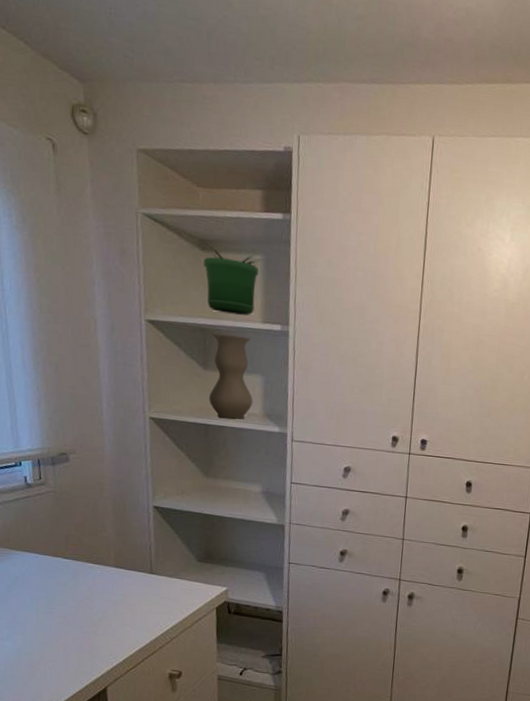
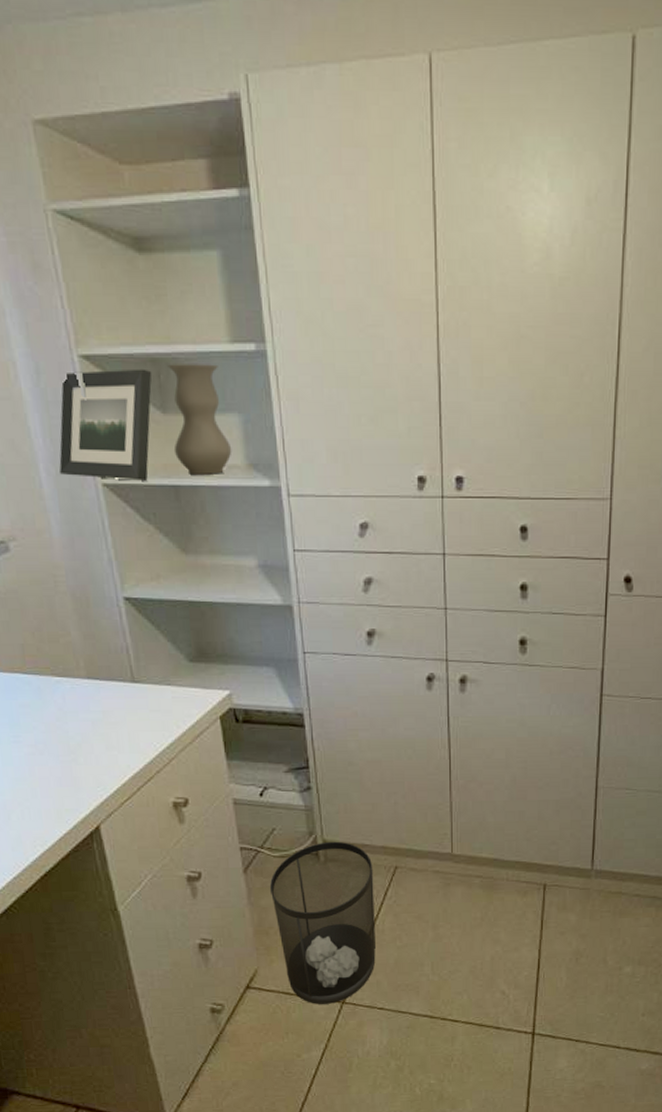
picture frame: none [118,331,200,418] -> present [59,368,152,481]
planter: present [203,243,264,315] -> none [141,242,222,336]

